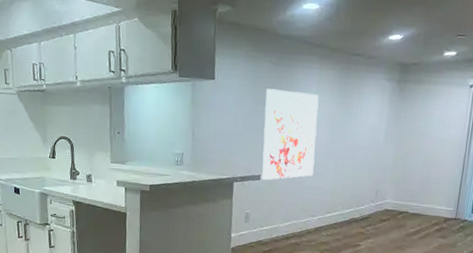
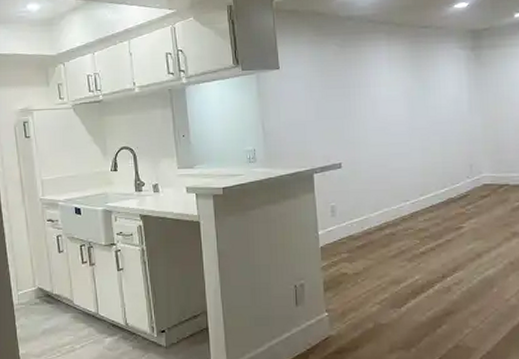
wall art: present [261,88,319,180] -> none [334,71,398,167]

